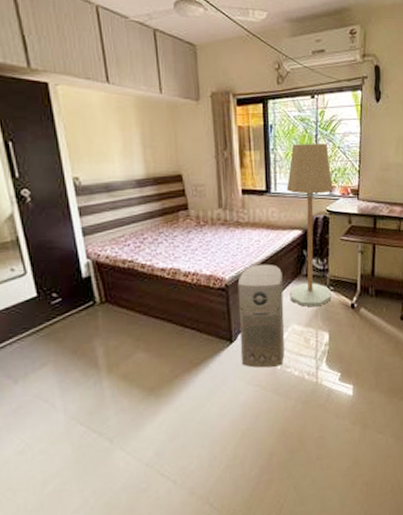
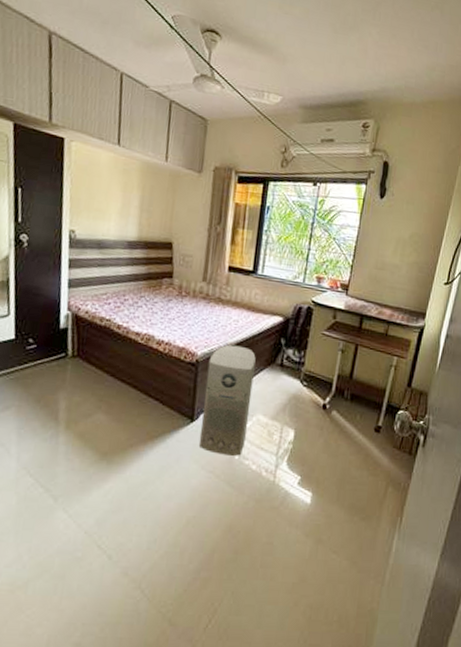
floor lamp: present [286,144,333,307] -> none [259,228,323,401]

